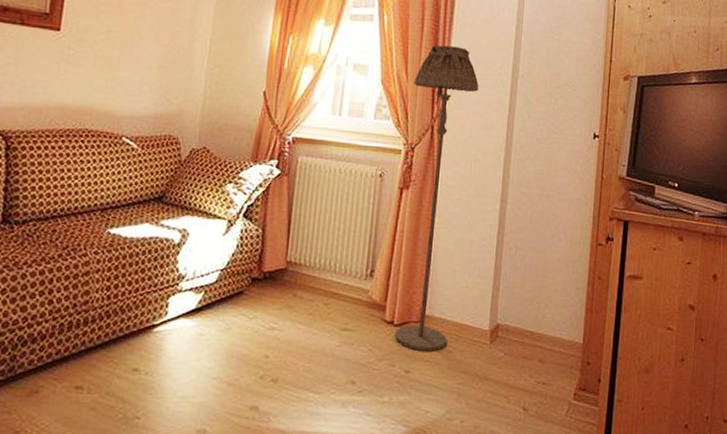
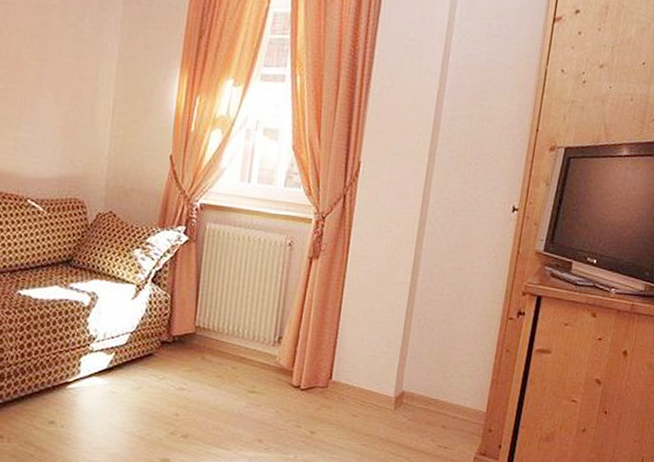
floor lamp: present [395,45,479,351] -> none [301,109,395,415]

